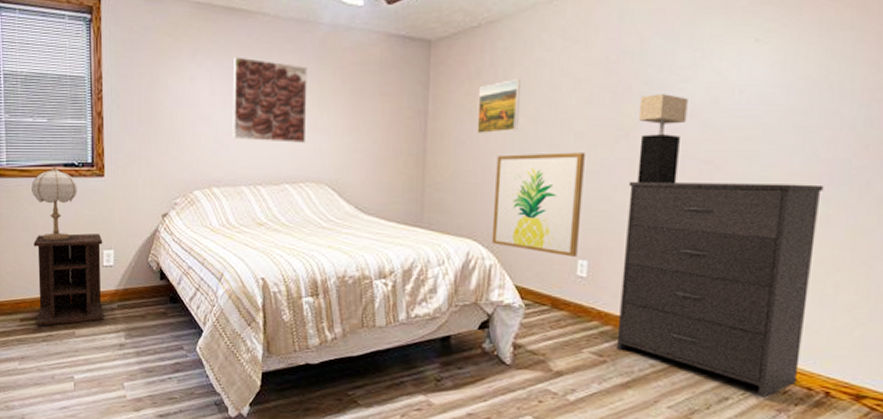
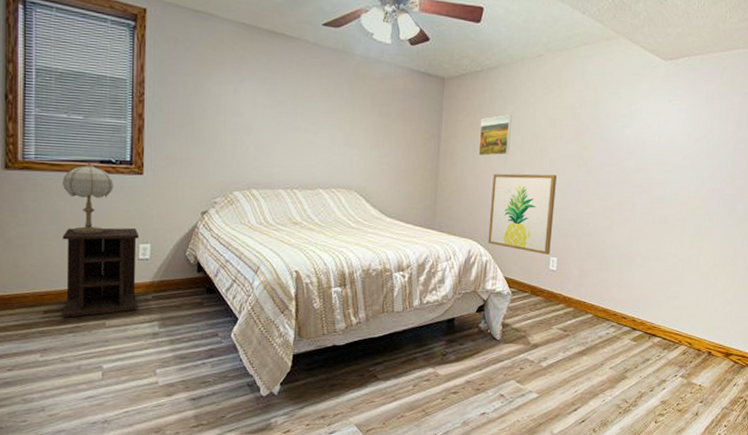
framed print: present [232,57,307,143] -> none [272,75,342,154]
dresser: present [616,181,824,397] -> none [576,198,709,357]
table lamp: present [637,94,688,184] -> none [592,134,626,202]

